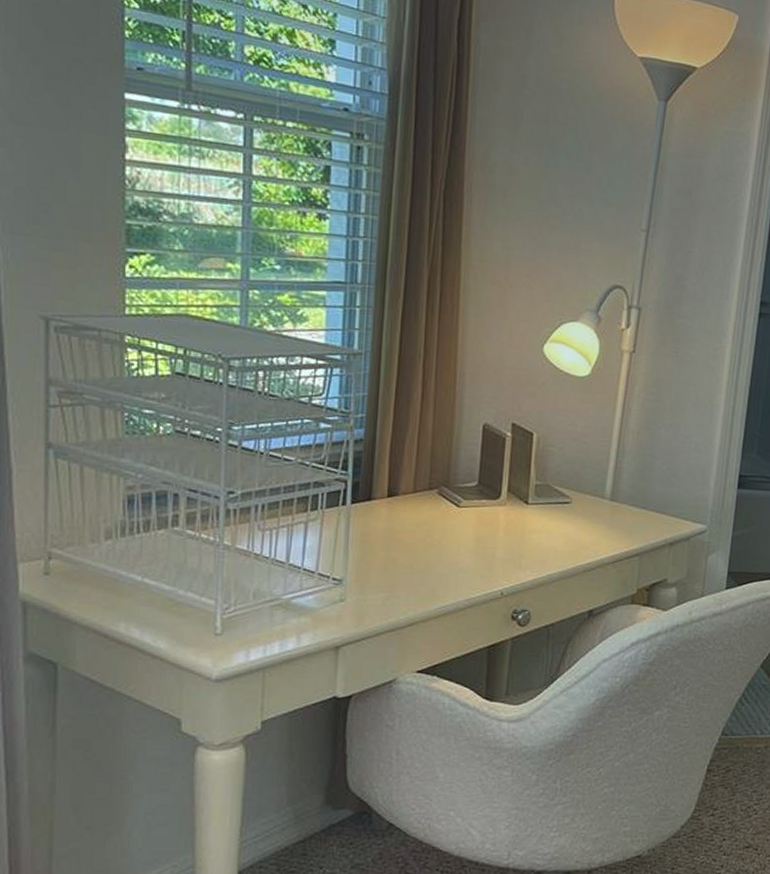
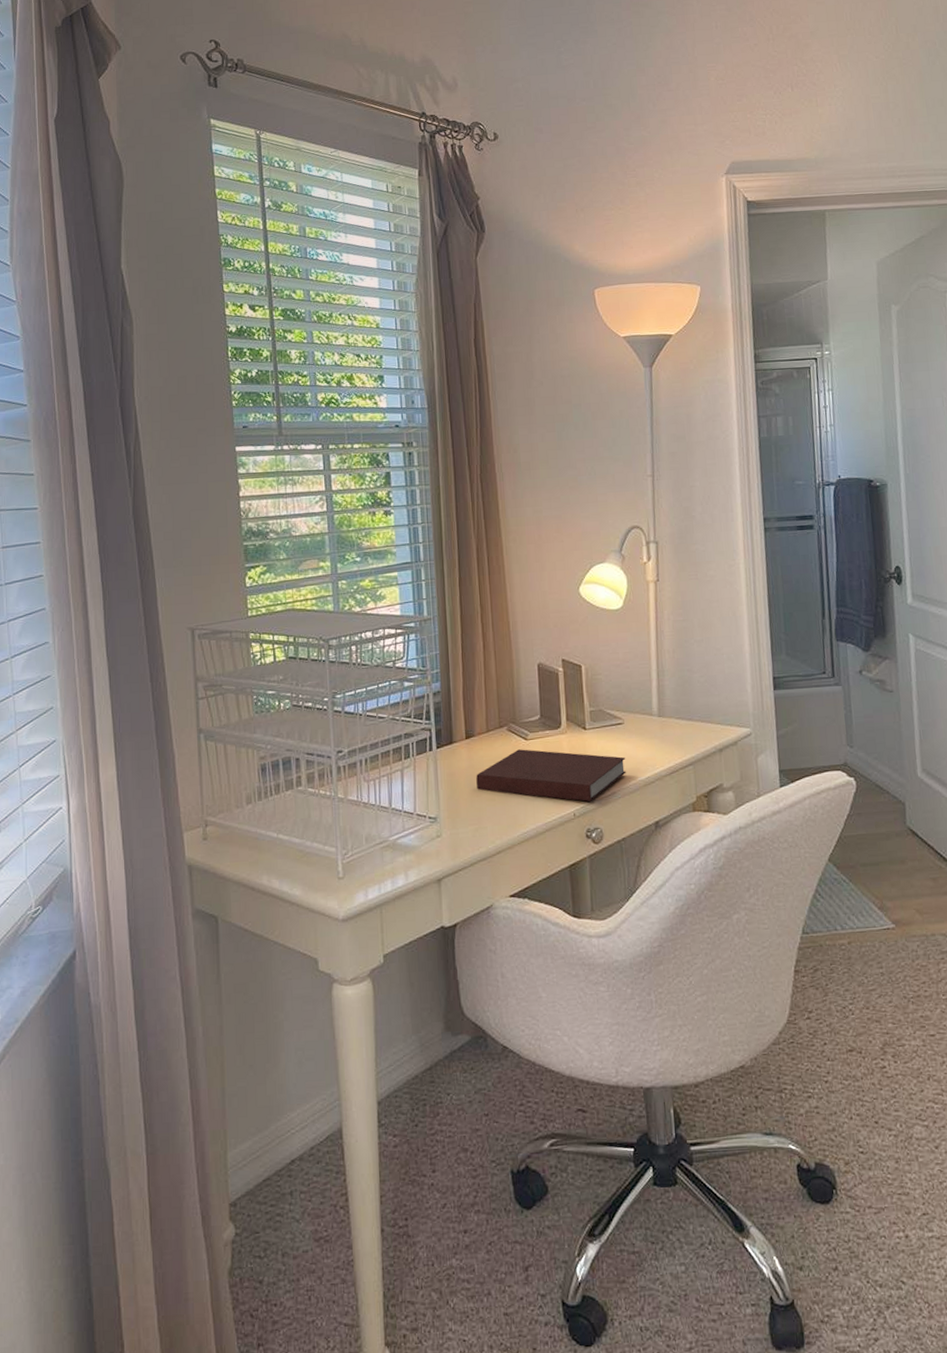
notebook: none [394,516,568,581] -> present [476,749,627,802]

